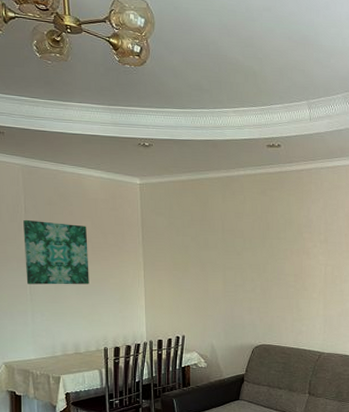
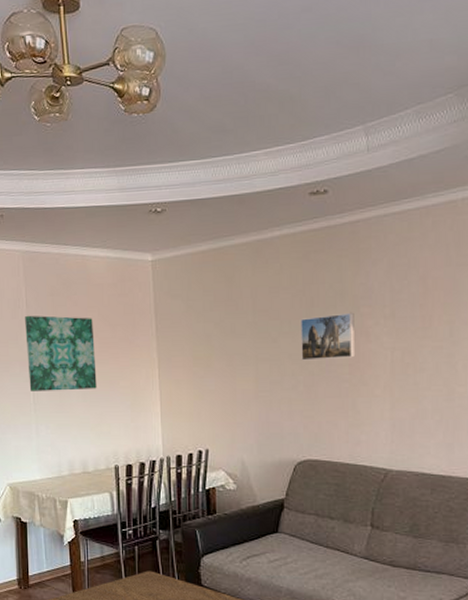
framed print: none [258,236,299,270] -> present [300,312,354,361]

